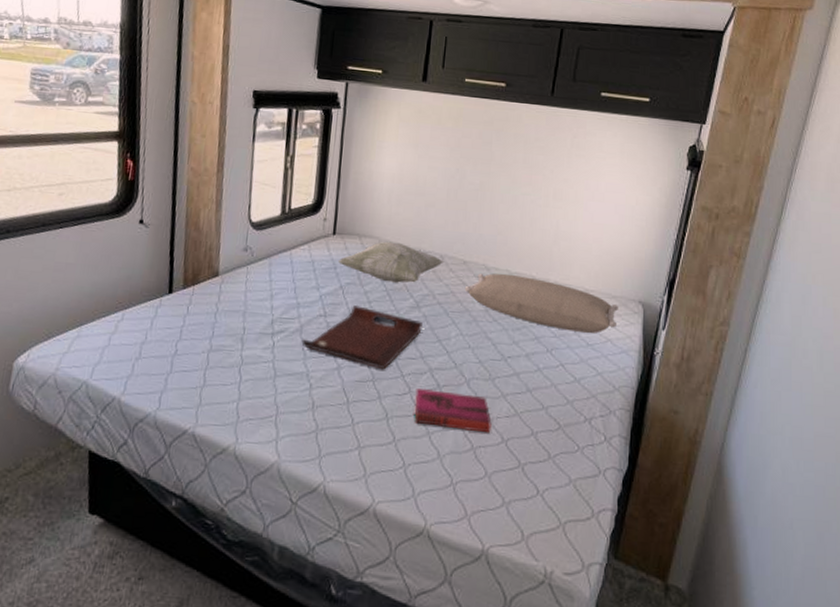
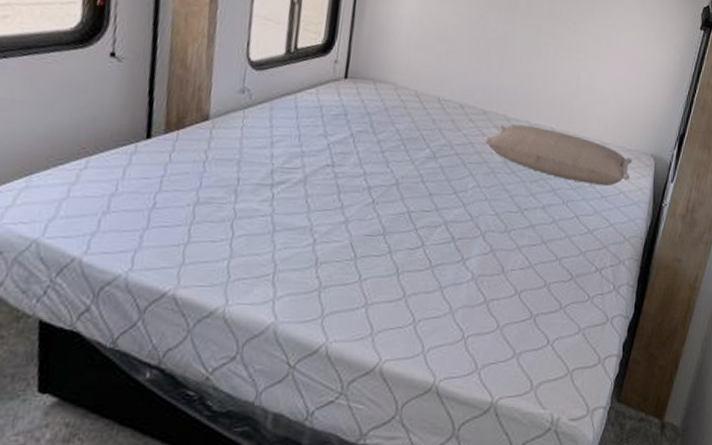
serving tray: present [301,304,422,370] -> none [305,154,439,223]
decorative pillow: present [338,241,445,283] -> none [350,87,464,133]
hardback book: present [414,388,492,433] -> none [426,241,506,286]

